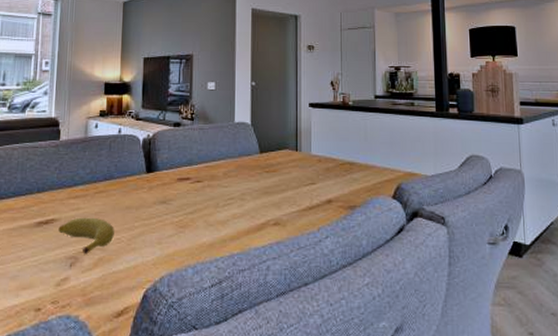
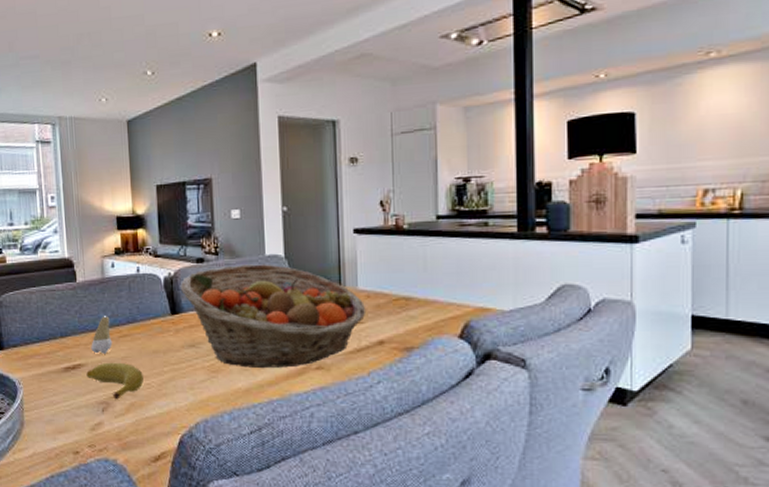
tooth: none [66,171,88,209] -> present [91,315,113,354]
fruit basket: none [157,130,318,224] -> present [180,264,366,368]

